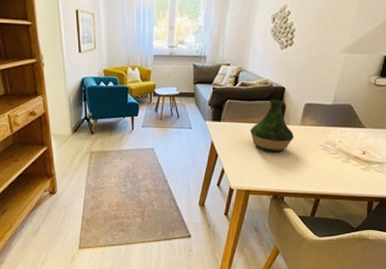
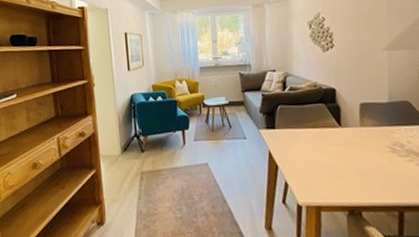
vase: present [249,99,295,152] -> none [307,101,357,160]

